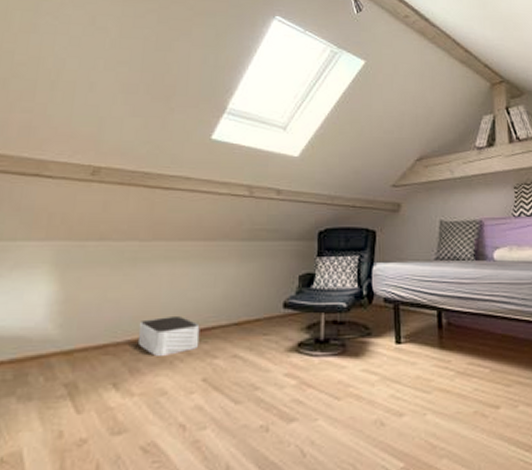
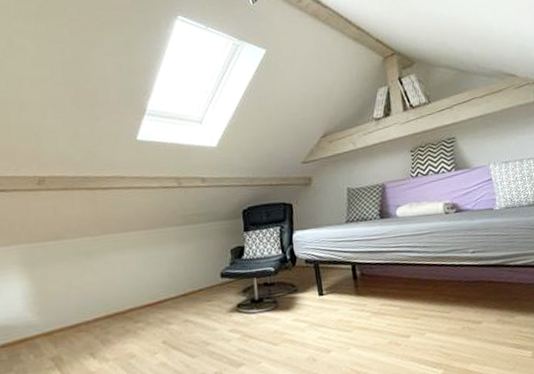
storage bin: present [137,317,200,356] -> none [102,294,155,328]

